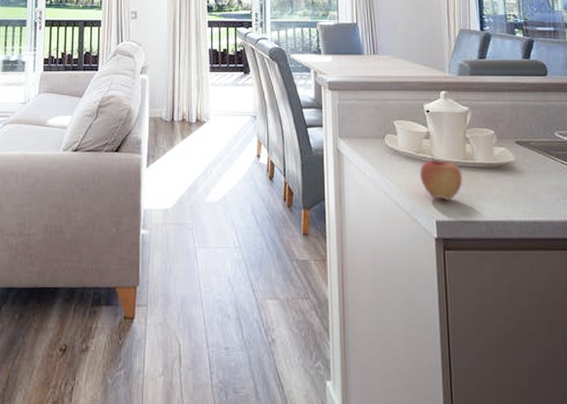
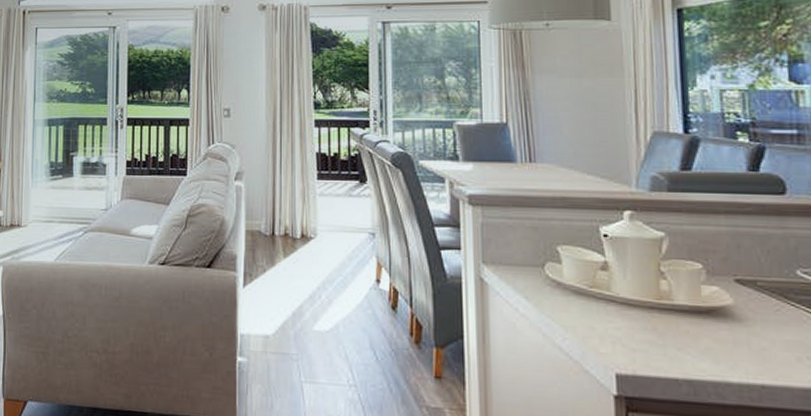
apple: present [420,154,463,201] -> none [593,290,655,350]

